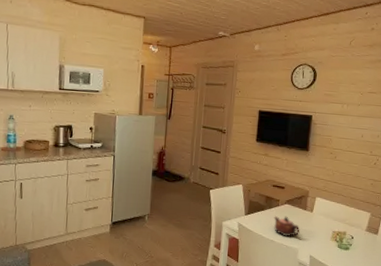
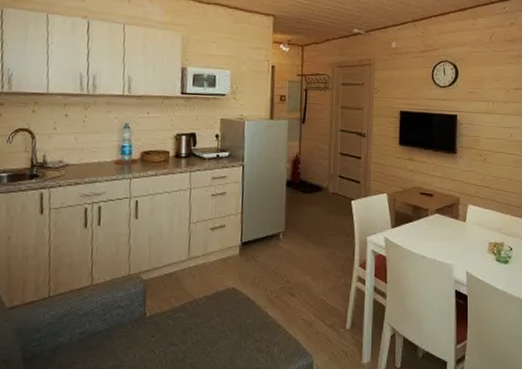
teapot: present [274,216,300,237] -> none [423,227,453,250]

